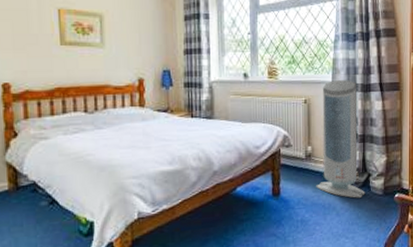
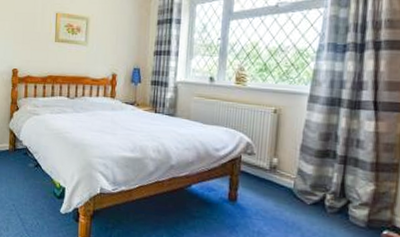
air purifier: present [316,80,365,198] -> none [279,92,342,225]

